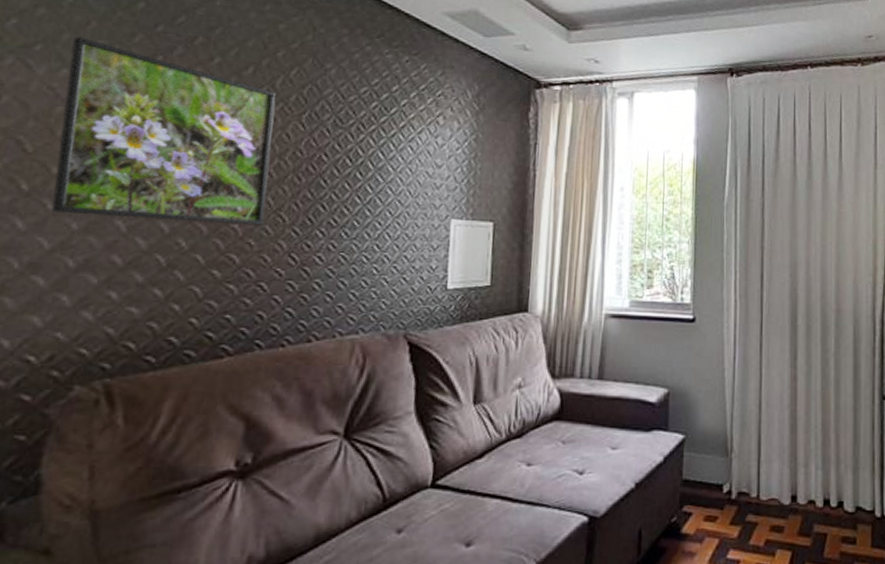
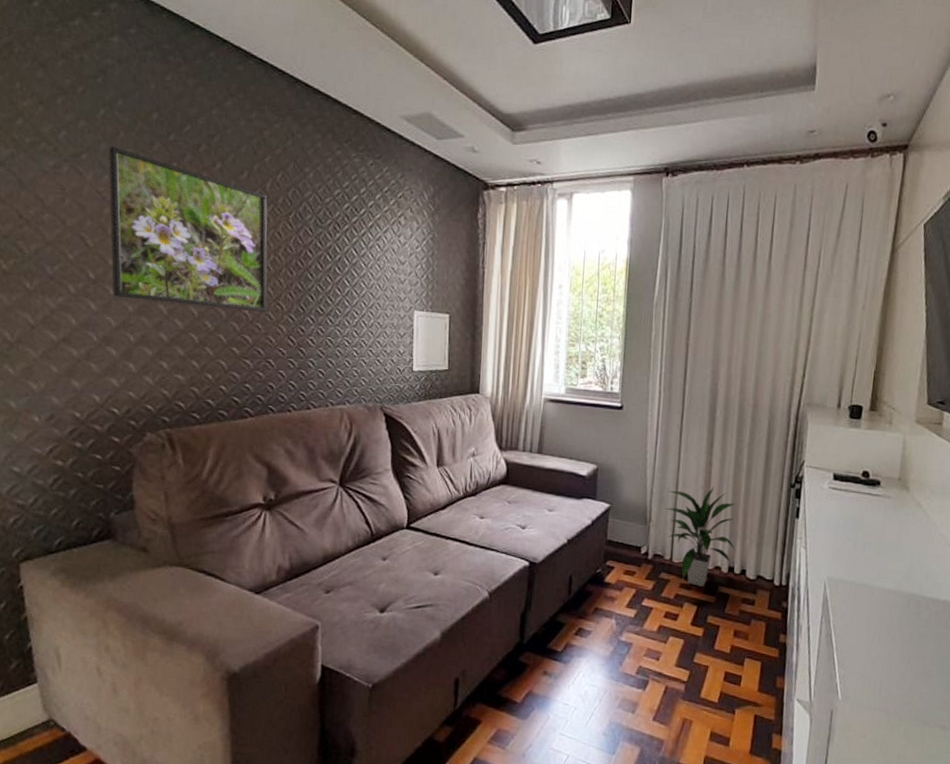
indoor plant: none [747,405,830,527] -> present [664,487,736,587]

